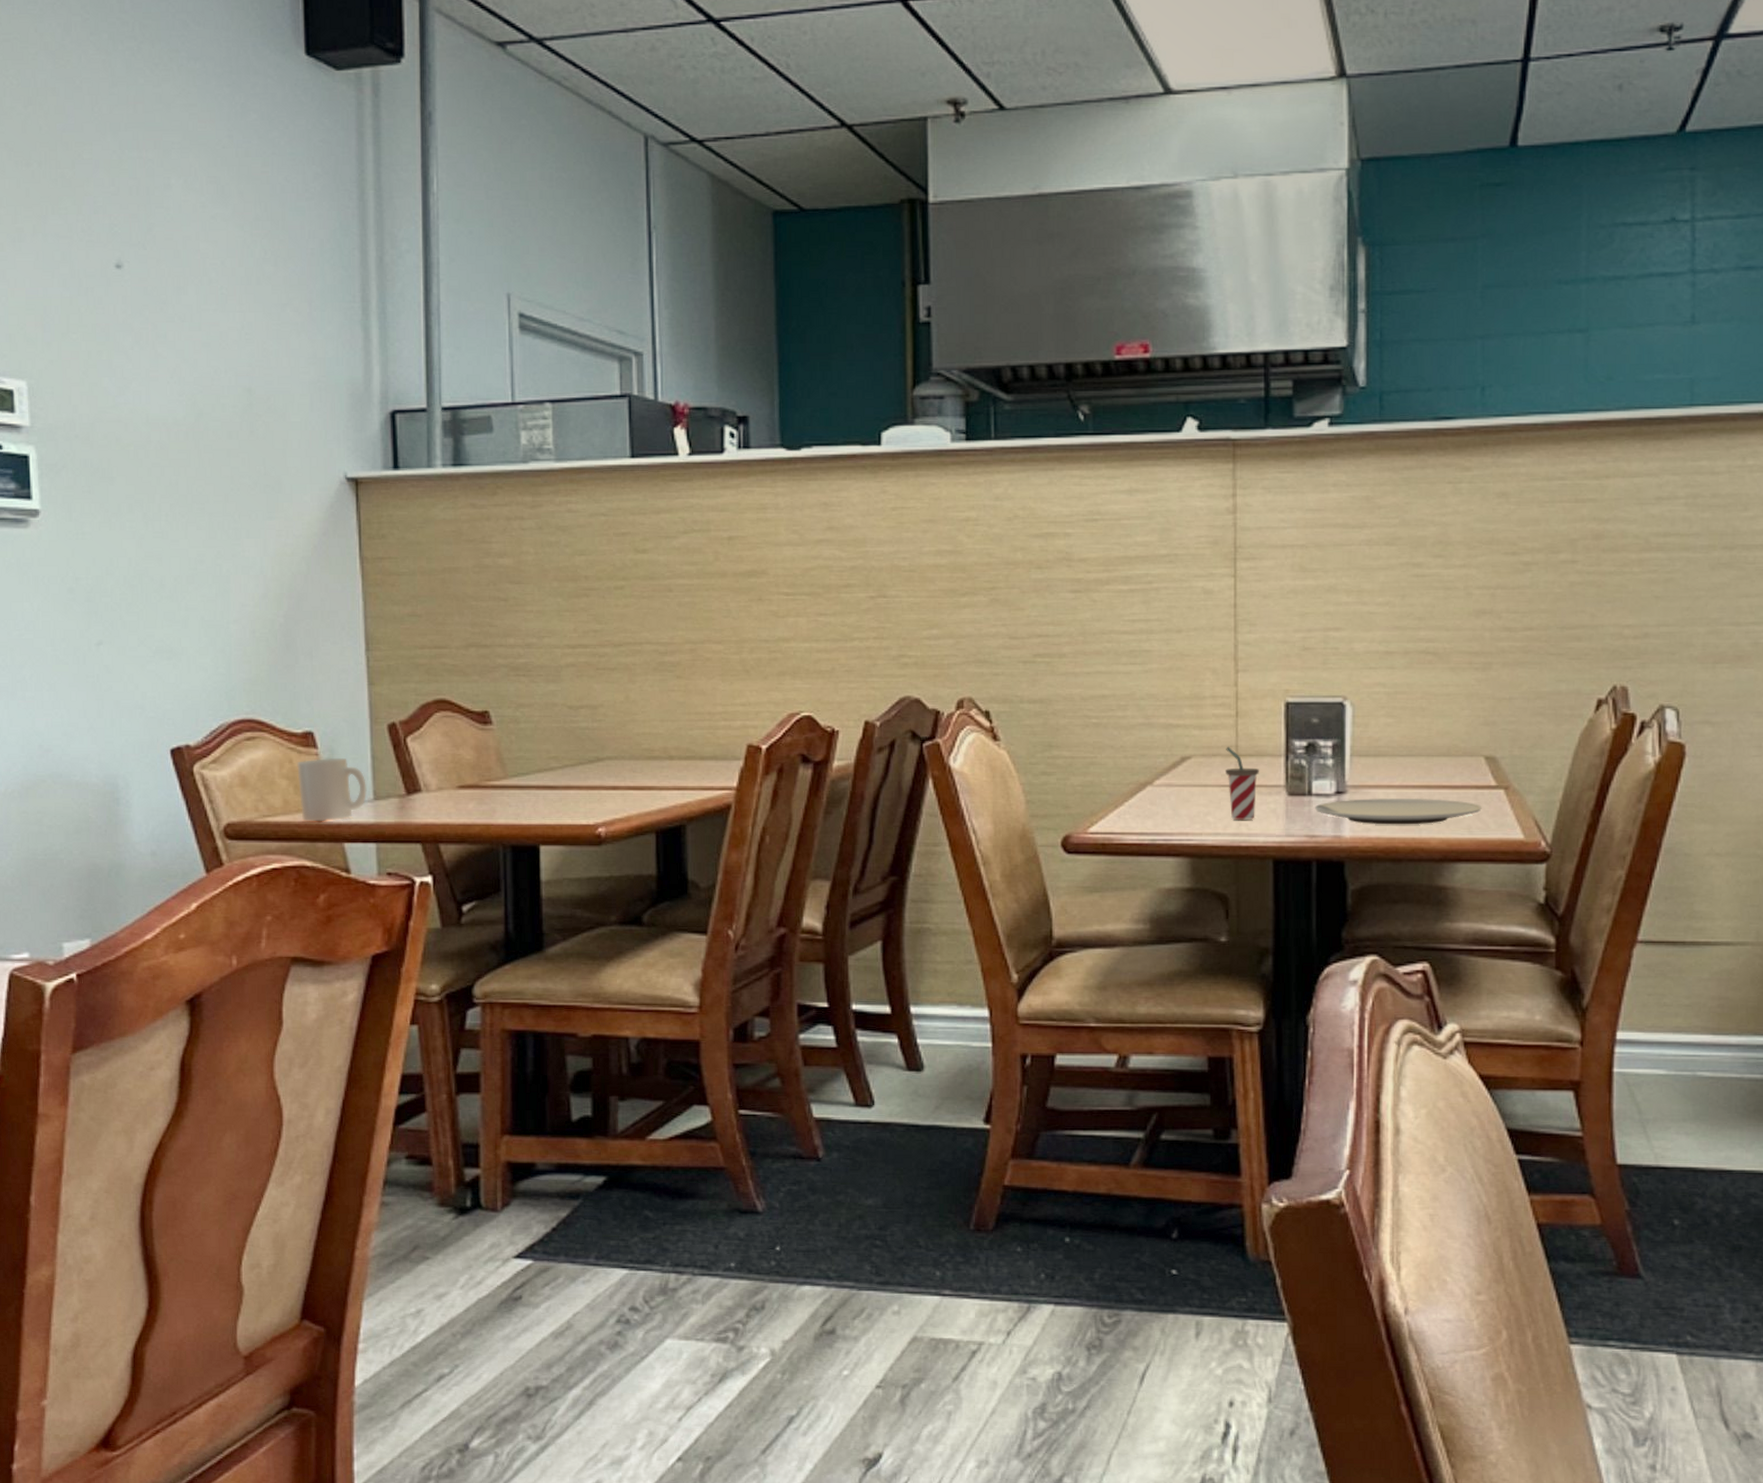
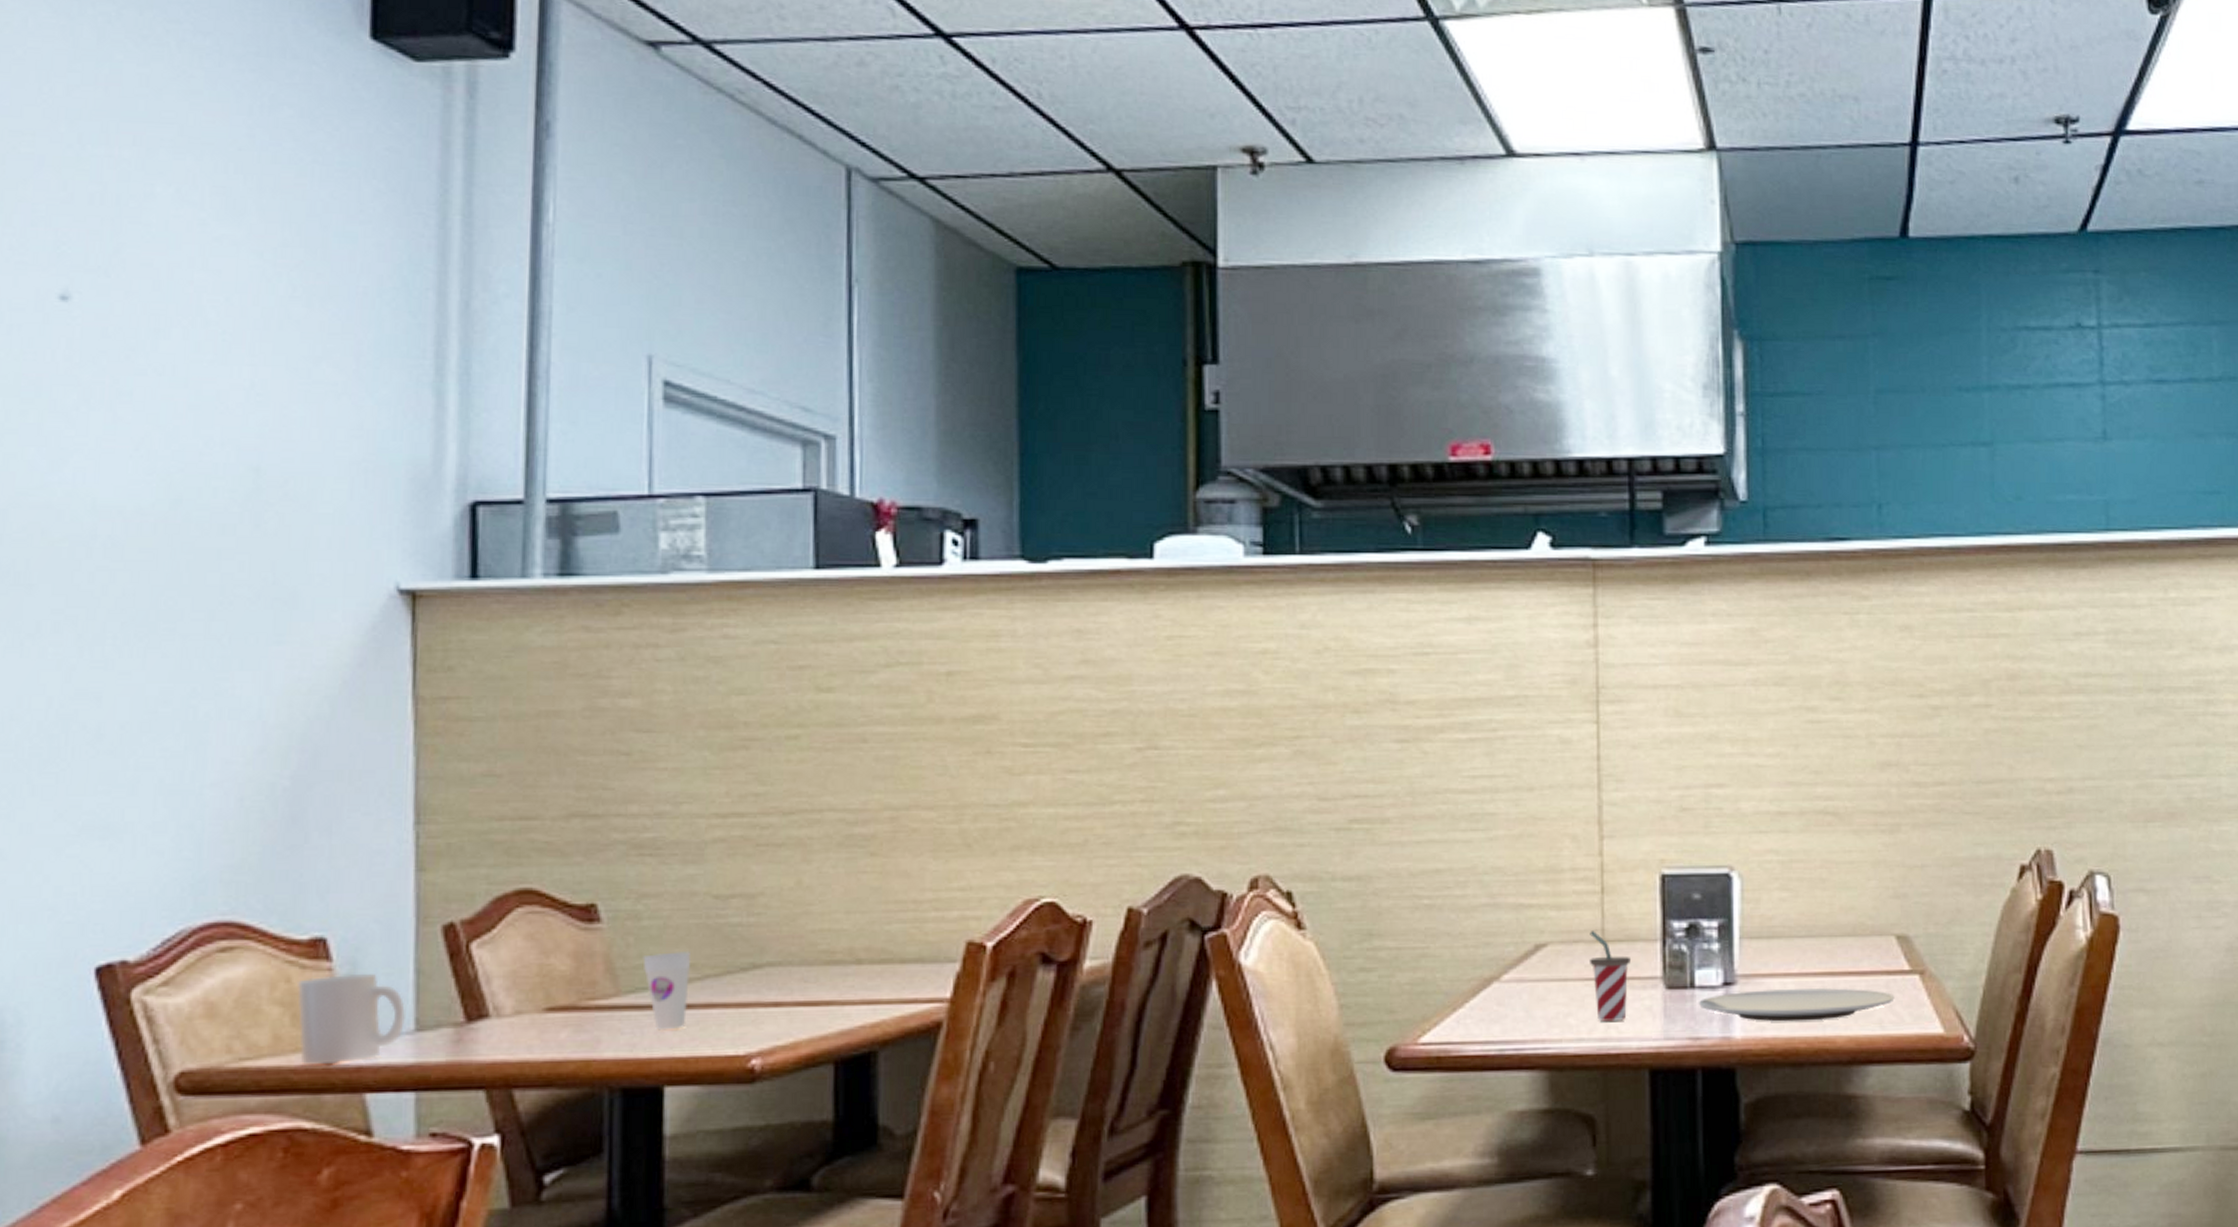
cup: none [521,747,555,805] -> present [643,952,691,1031]

